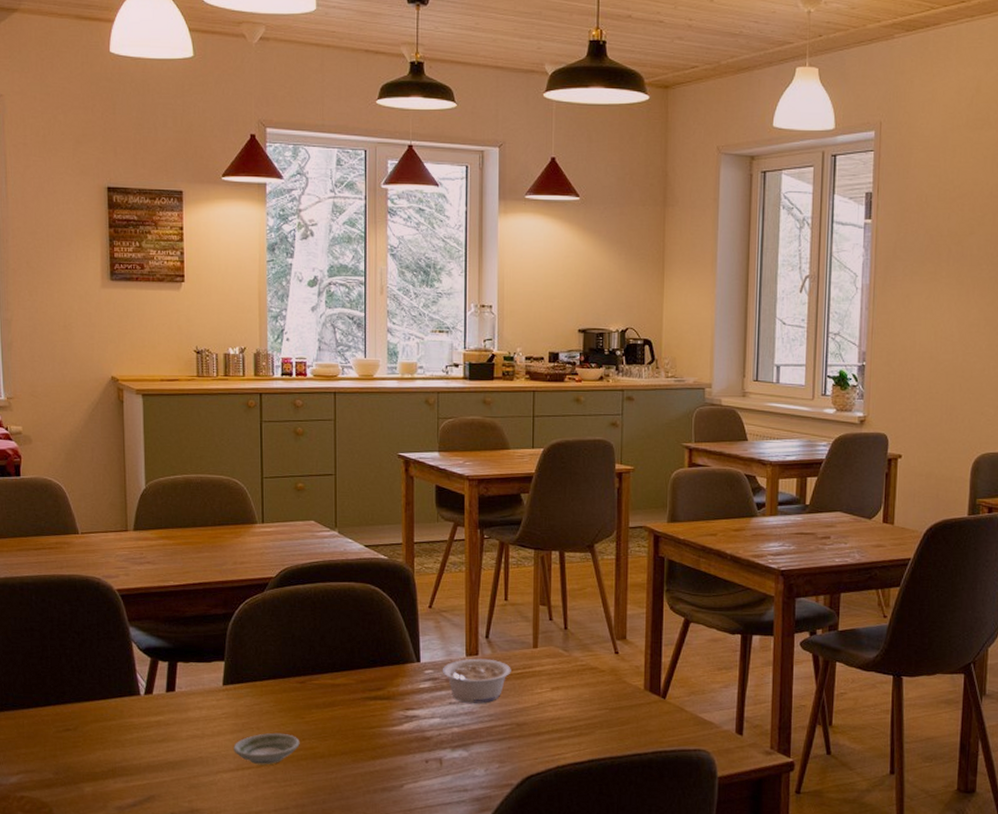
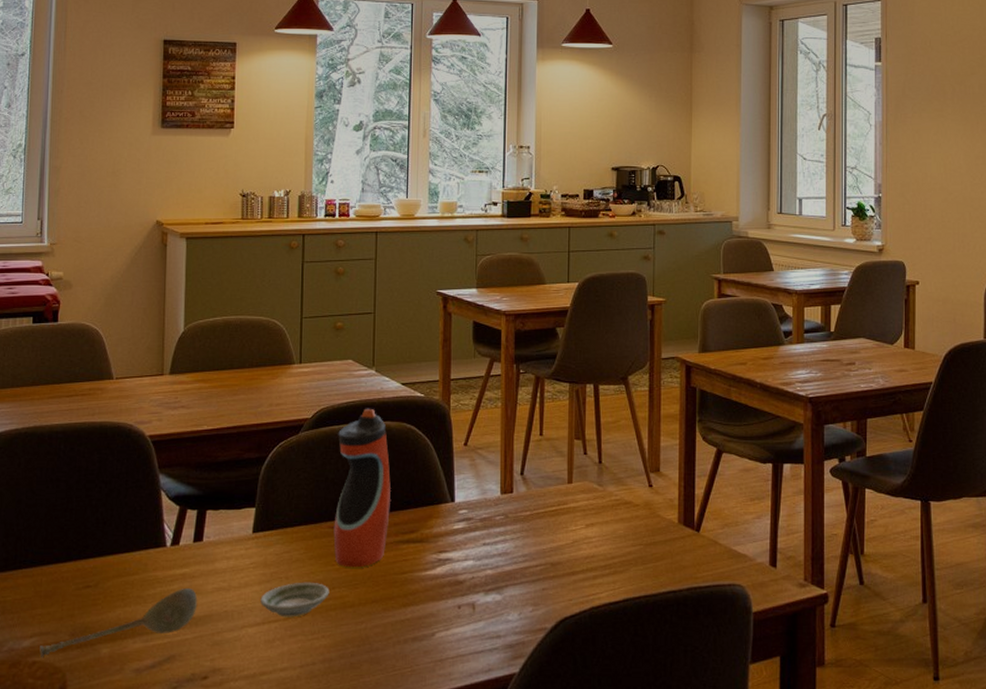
soupspoon: none [26,734,174,794] -> present [40,587,198,658]
water bottle: none [302,568,357,721] -> present [333,408,391,568]
legume: present [442,658,511,704] -> none [476,496,546,543]

